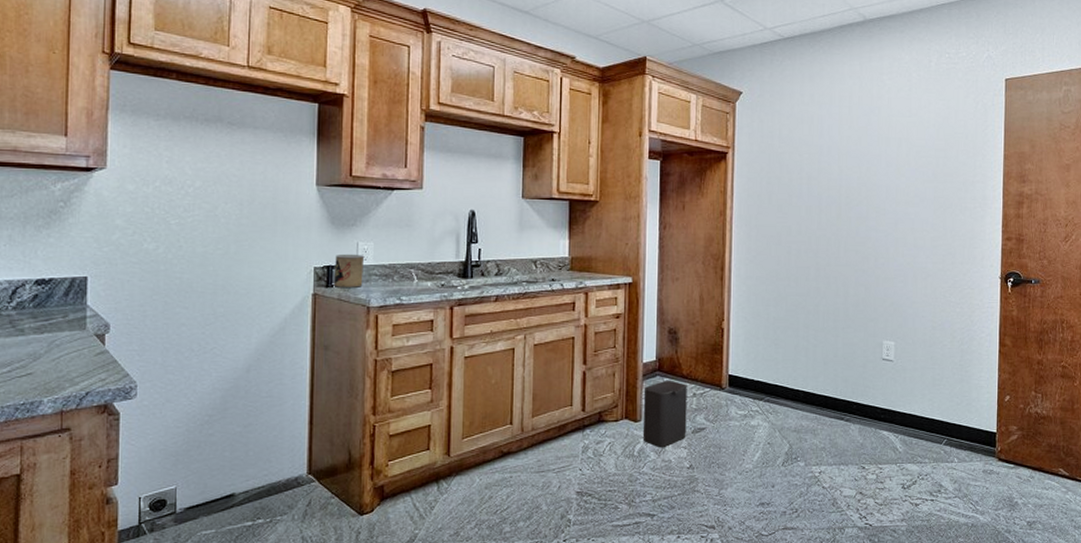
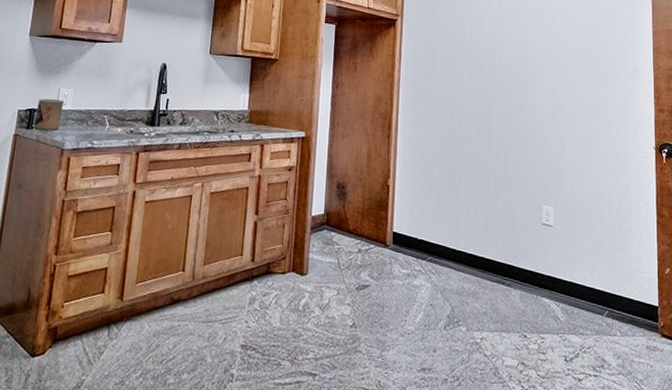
pedal bin: present [642,380,687,447] -> none [308,234,353,303]

